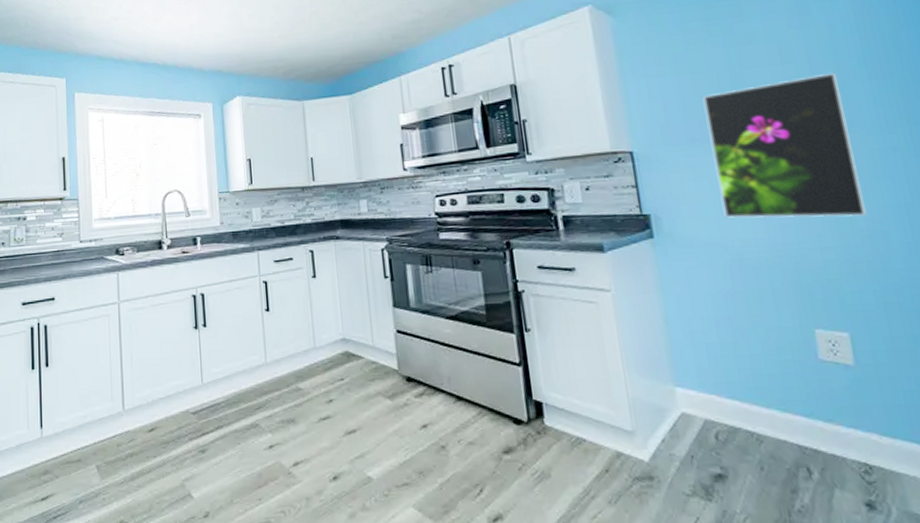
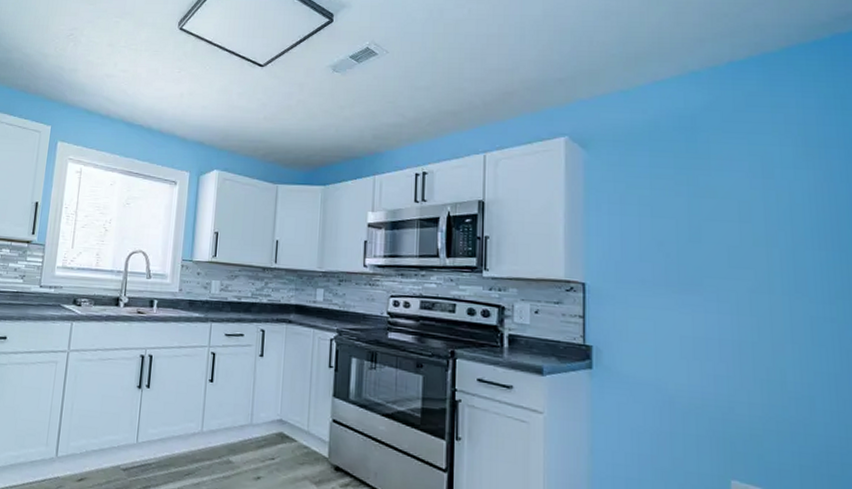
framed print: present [702,72,867,219] -> none [659,237,797,379]

